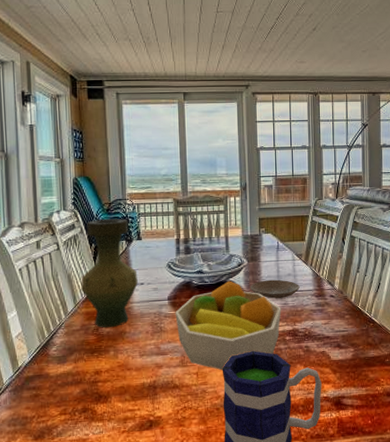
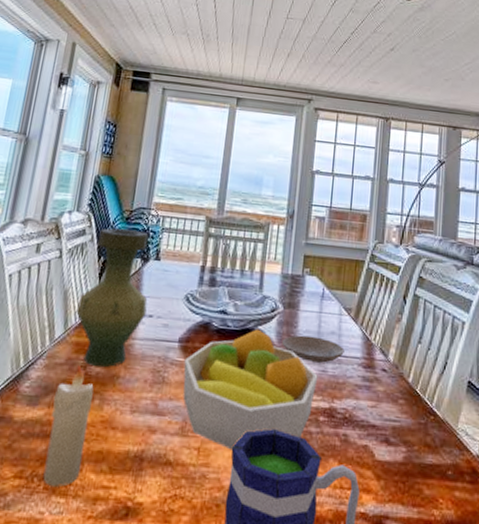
candle: none [78,329,110,416] -> present [43,365,94,487]

